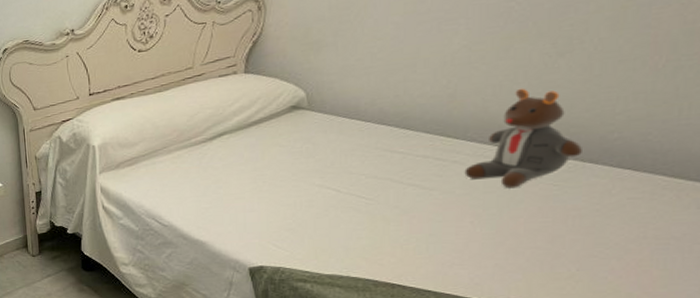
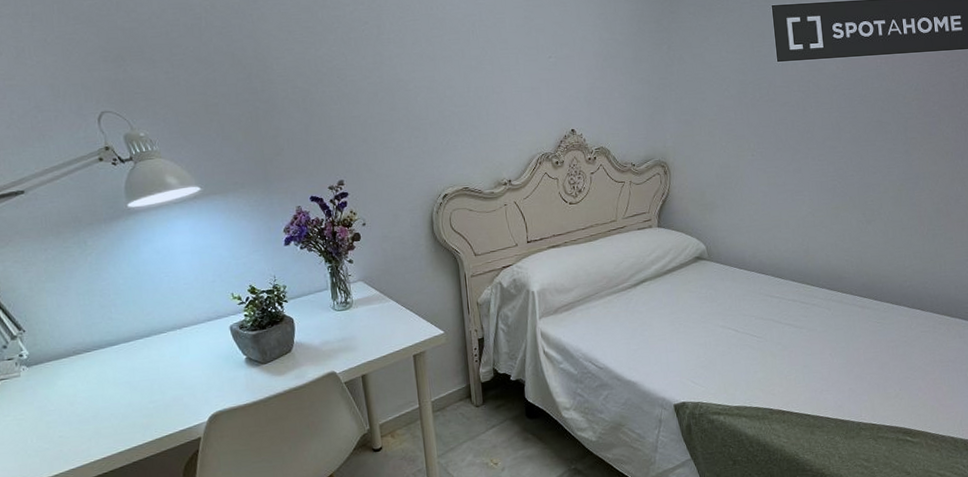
teddy bear: present [464,88,582,189] -> none [821,246,891,326]

